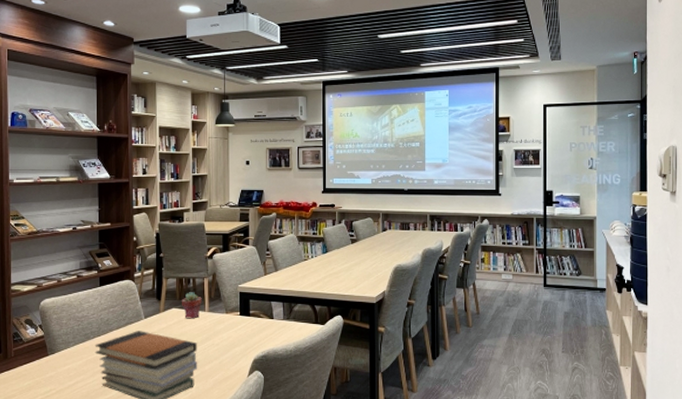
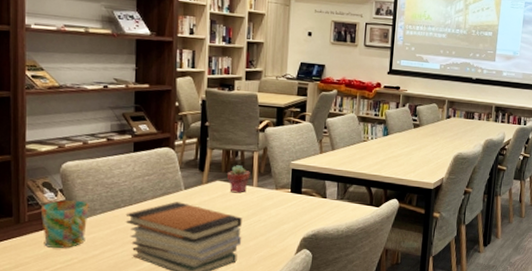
mug: none [24,334,64,380] -> present [40,200,89,248]

